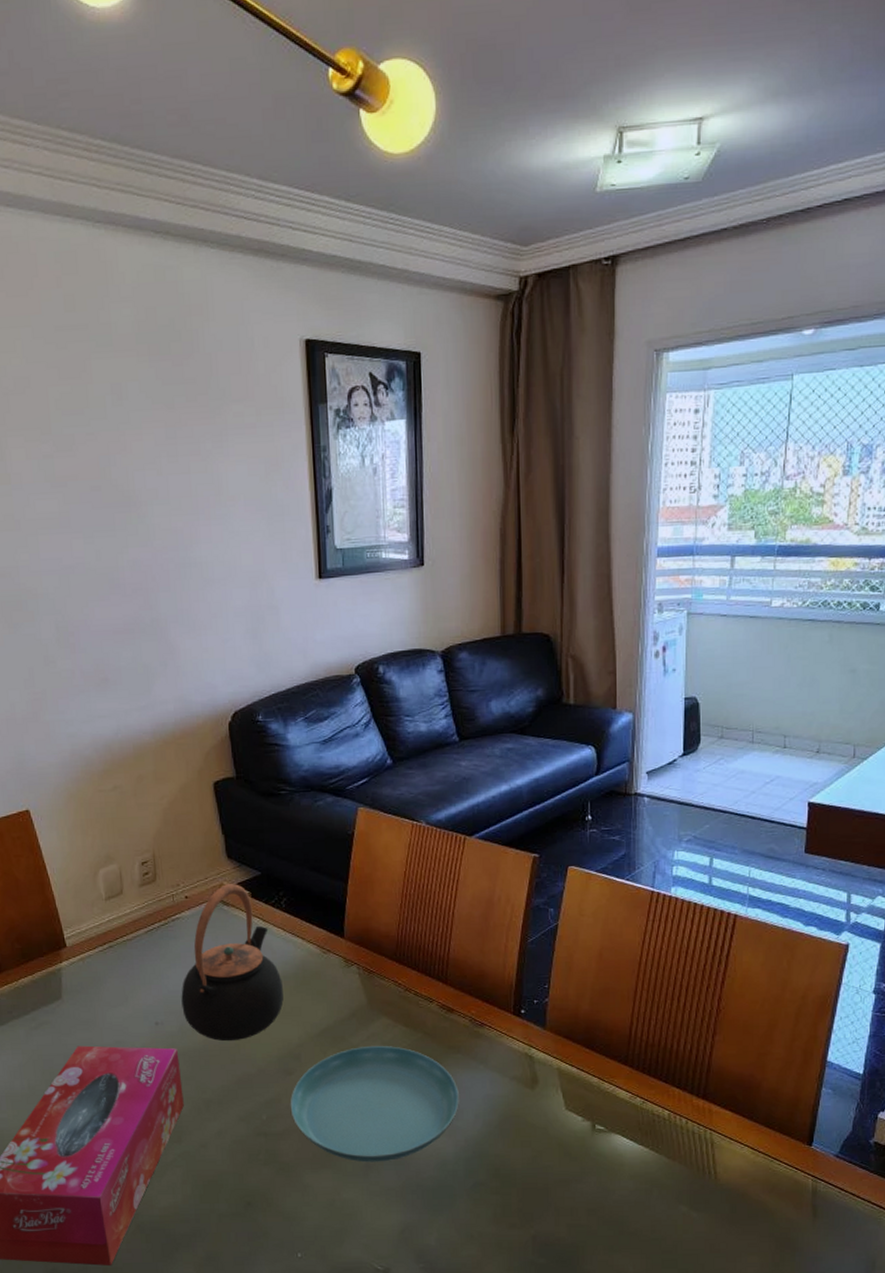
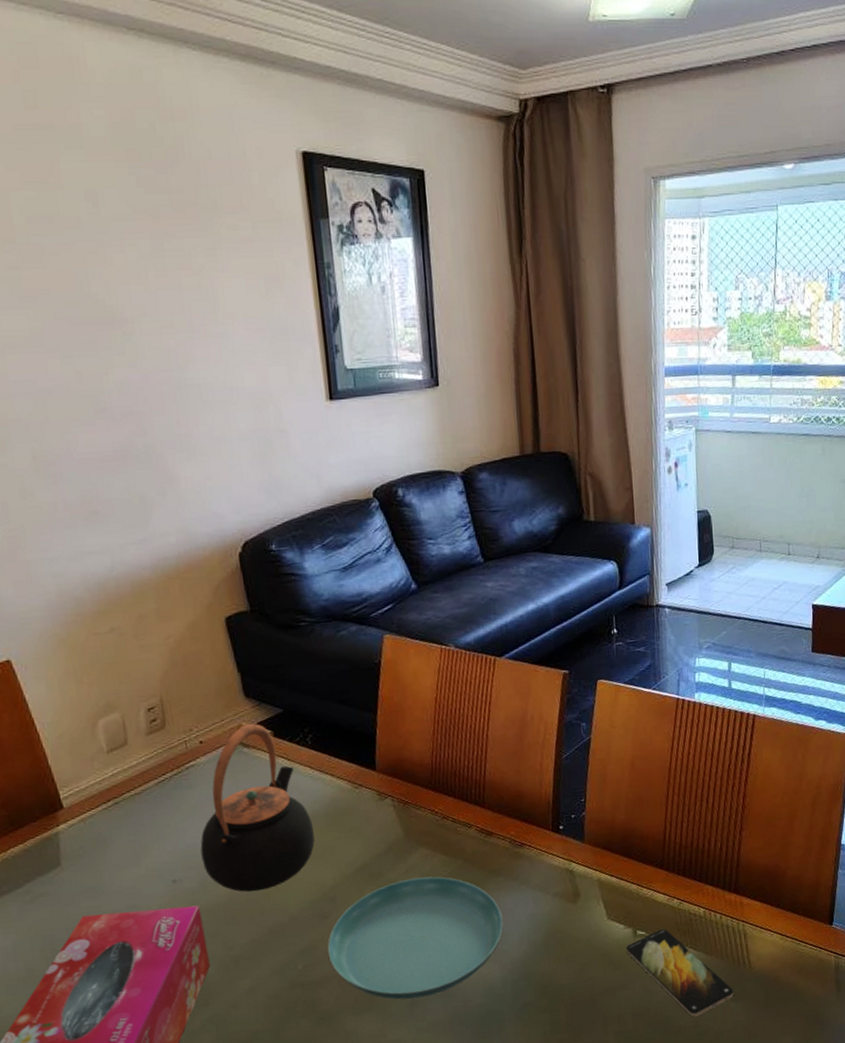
smartphone: none [584,1127,696,1221] -> present [626,929,734,1017]

